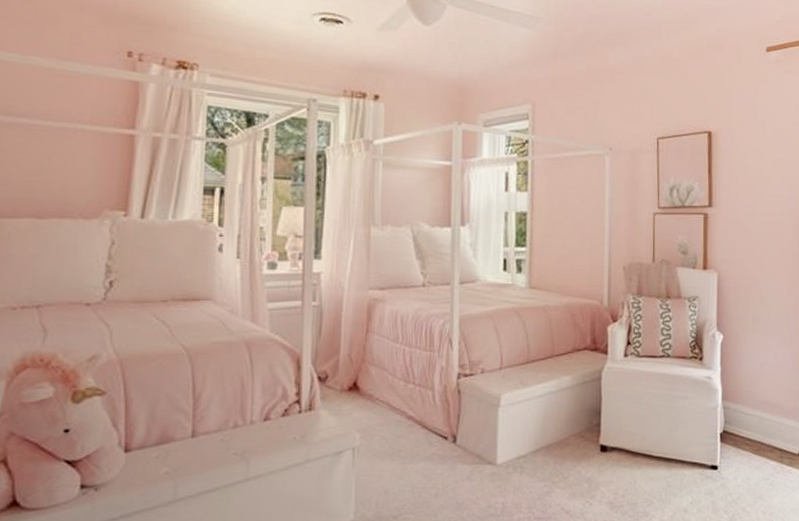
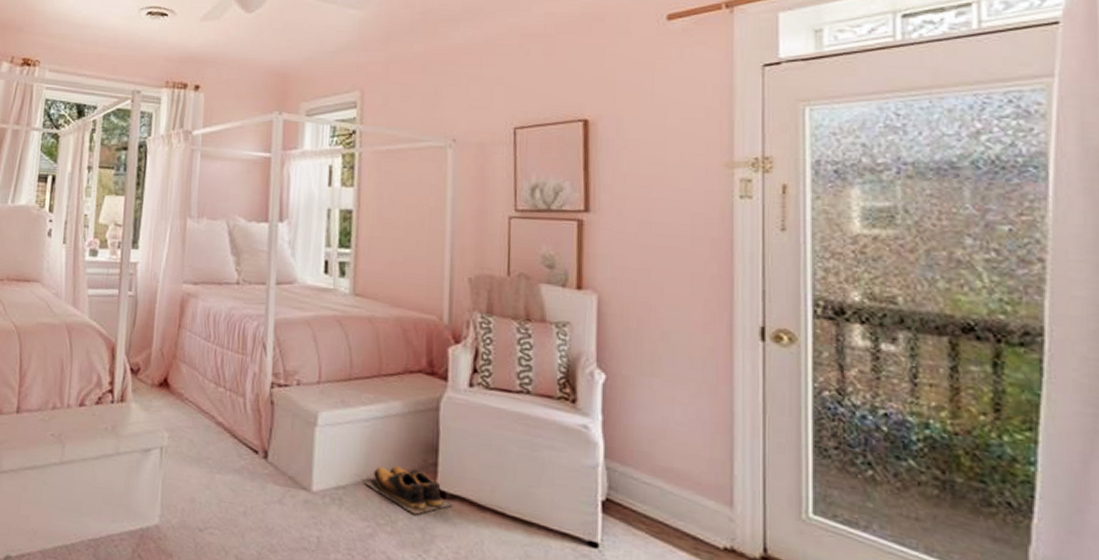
shoes: none [542,431,611,469] -> present [365,466,451,515]

